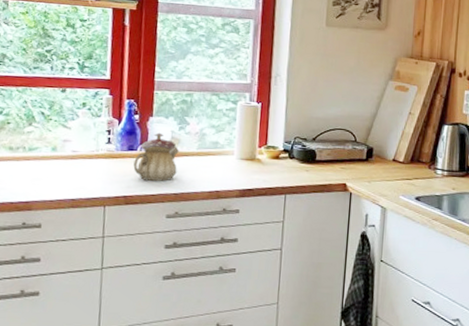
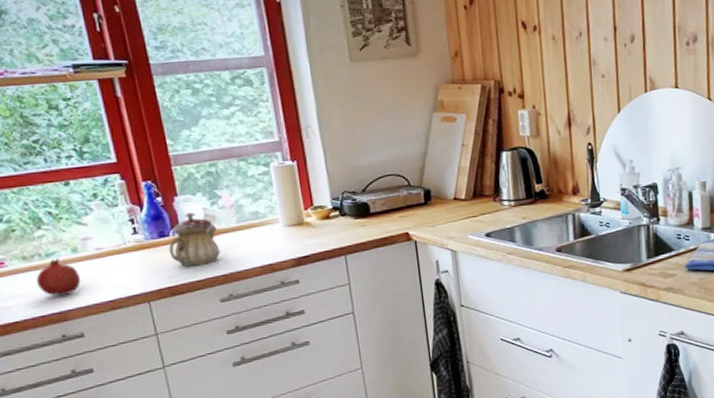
fruit: none [14,153,52,188] -> present [36,258,81,297]

